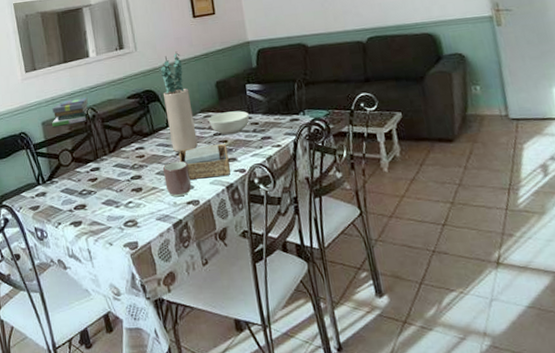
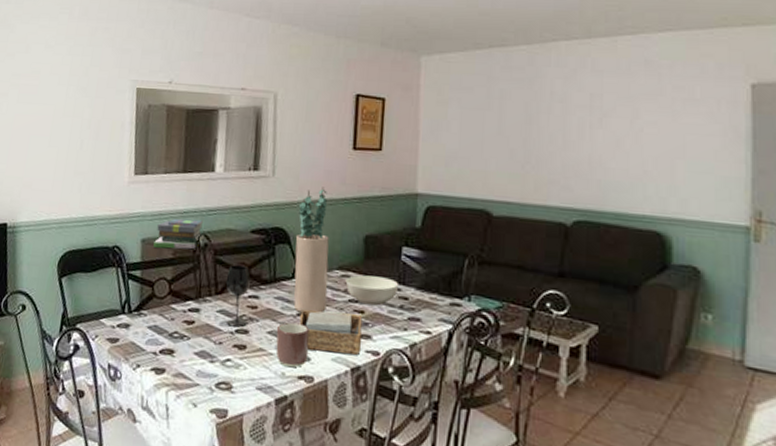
wine glass: none [115,126,139,176] -> present [225,265,251,328]

